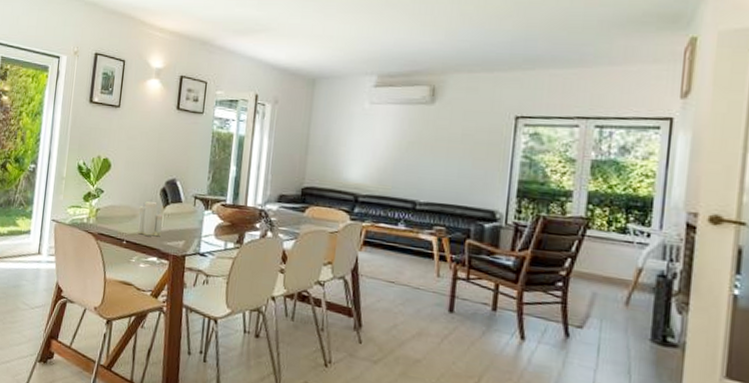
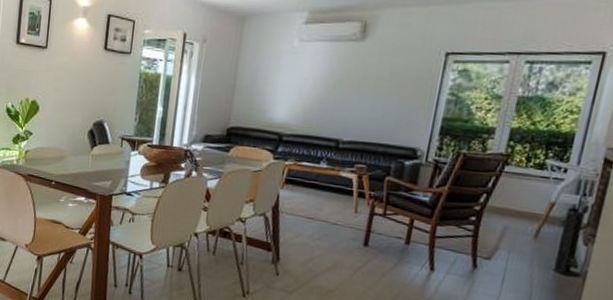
candle: present [137,201,163,237] -> none [65,142,90,177]

